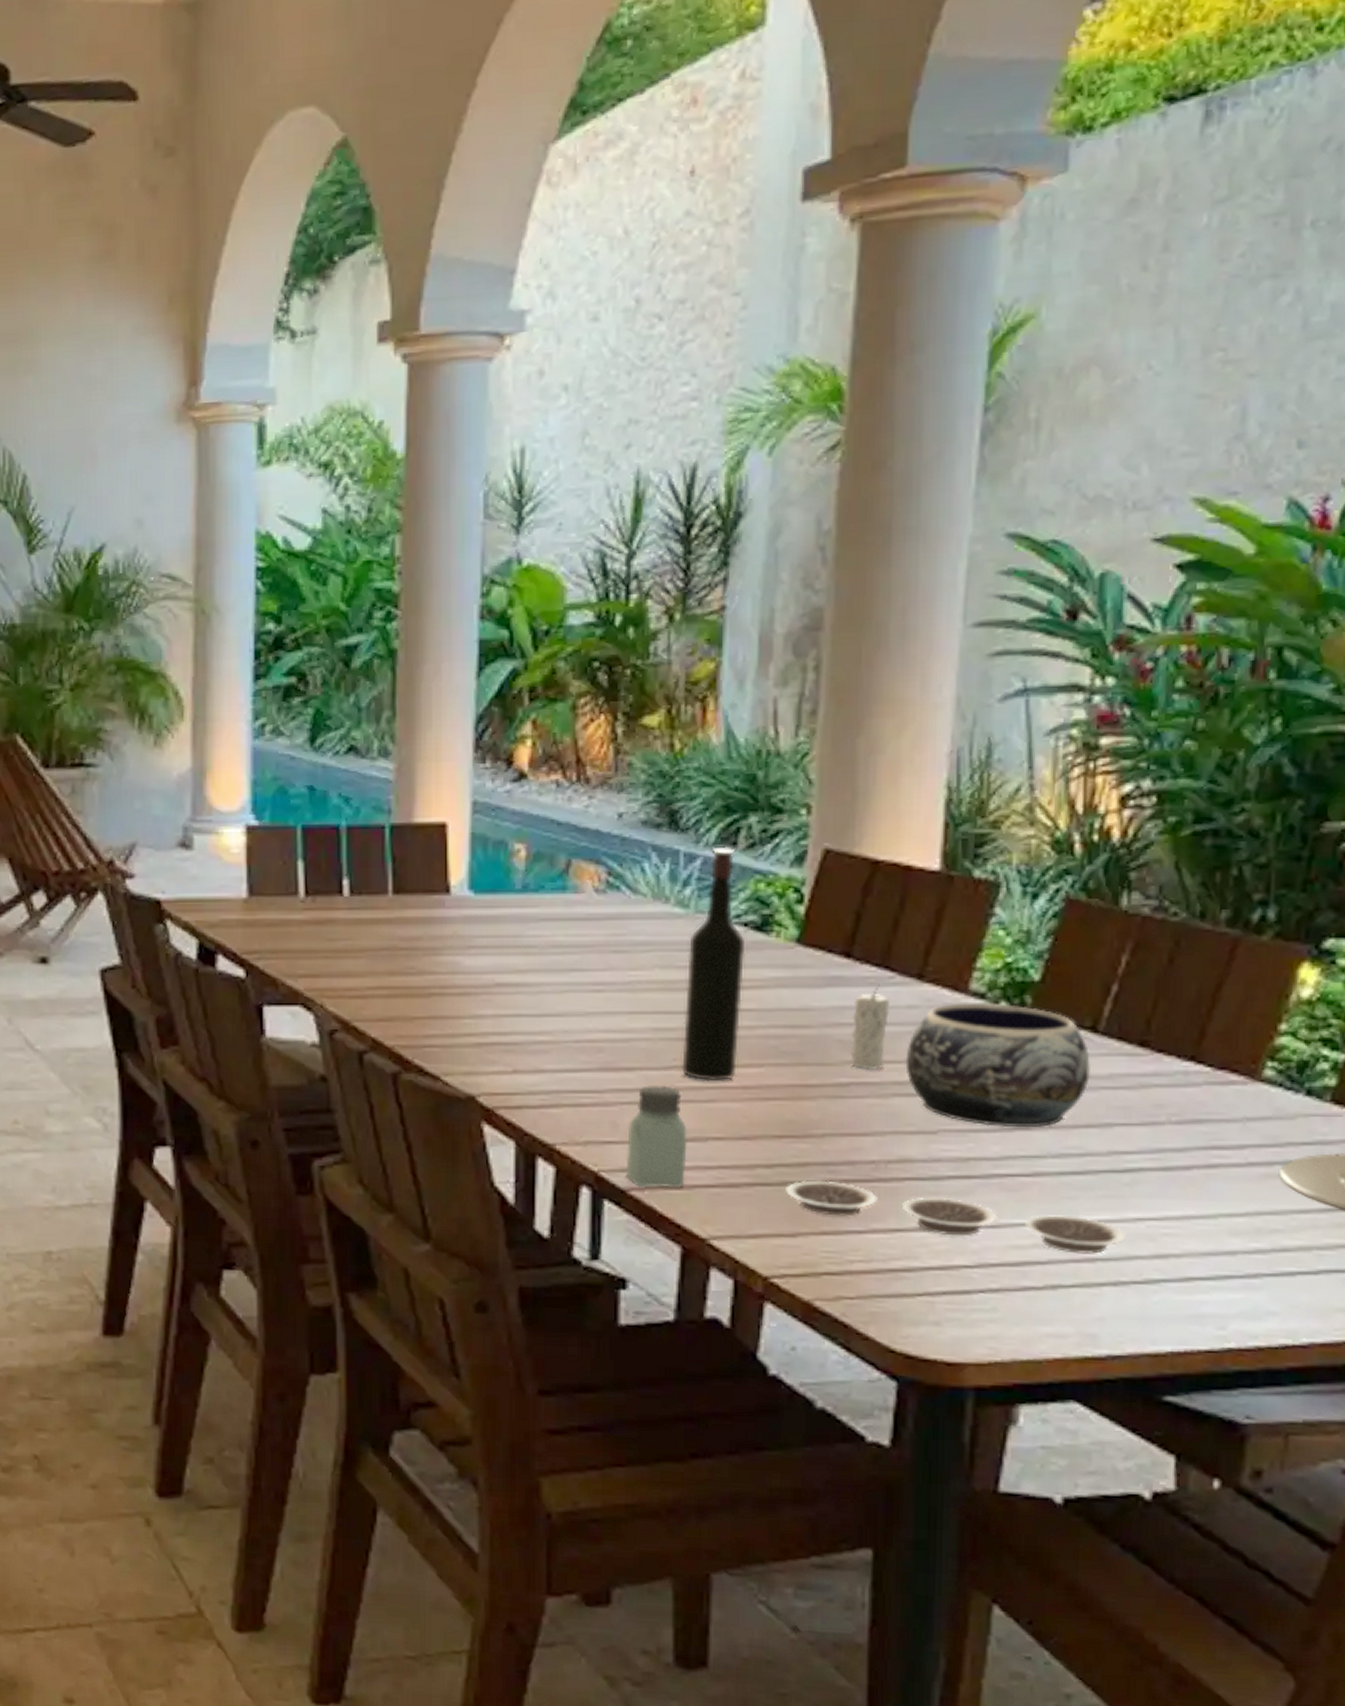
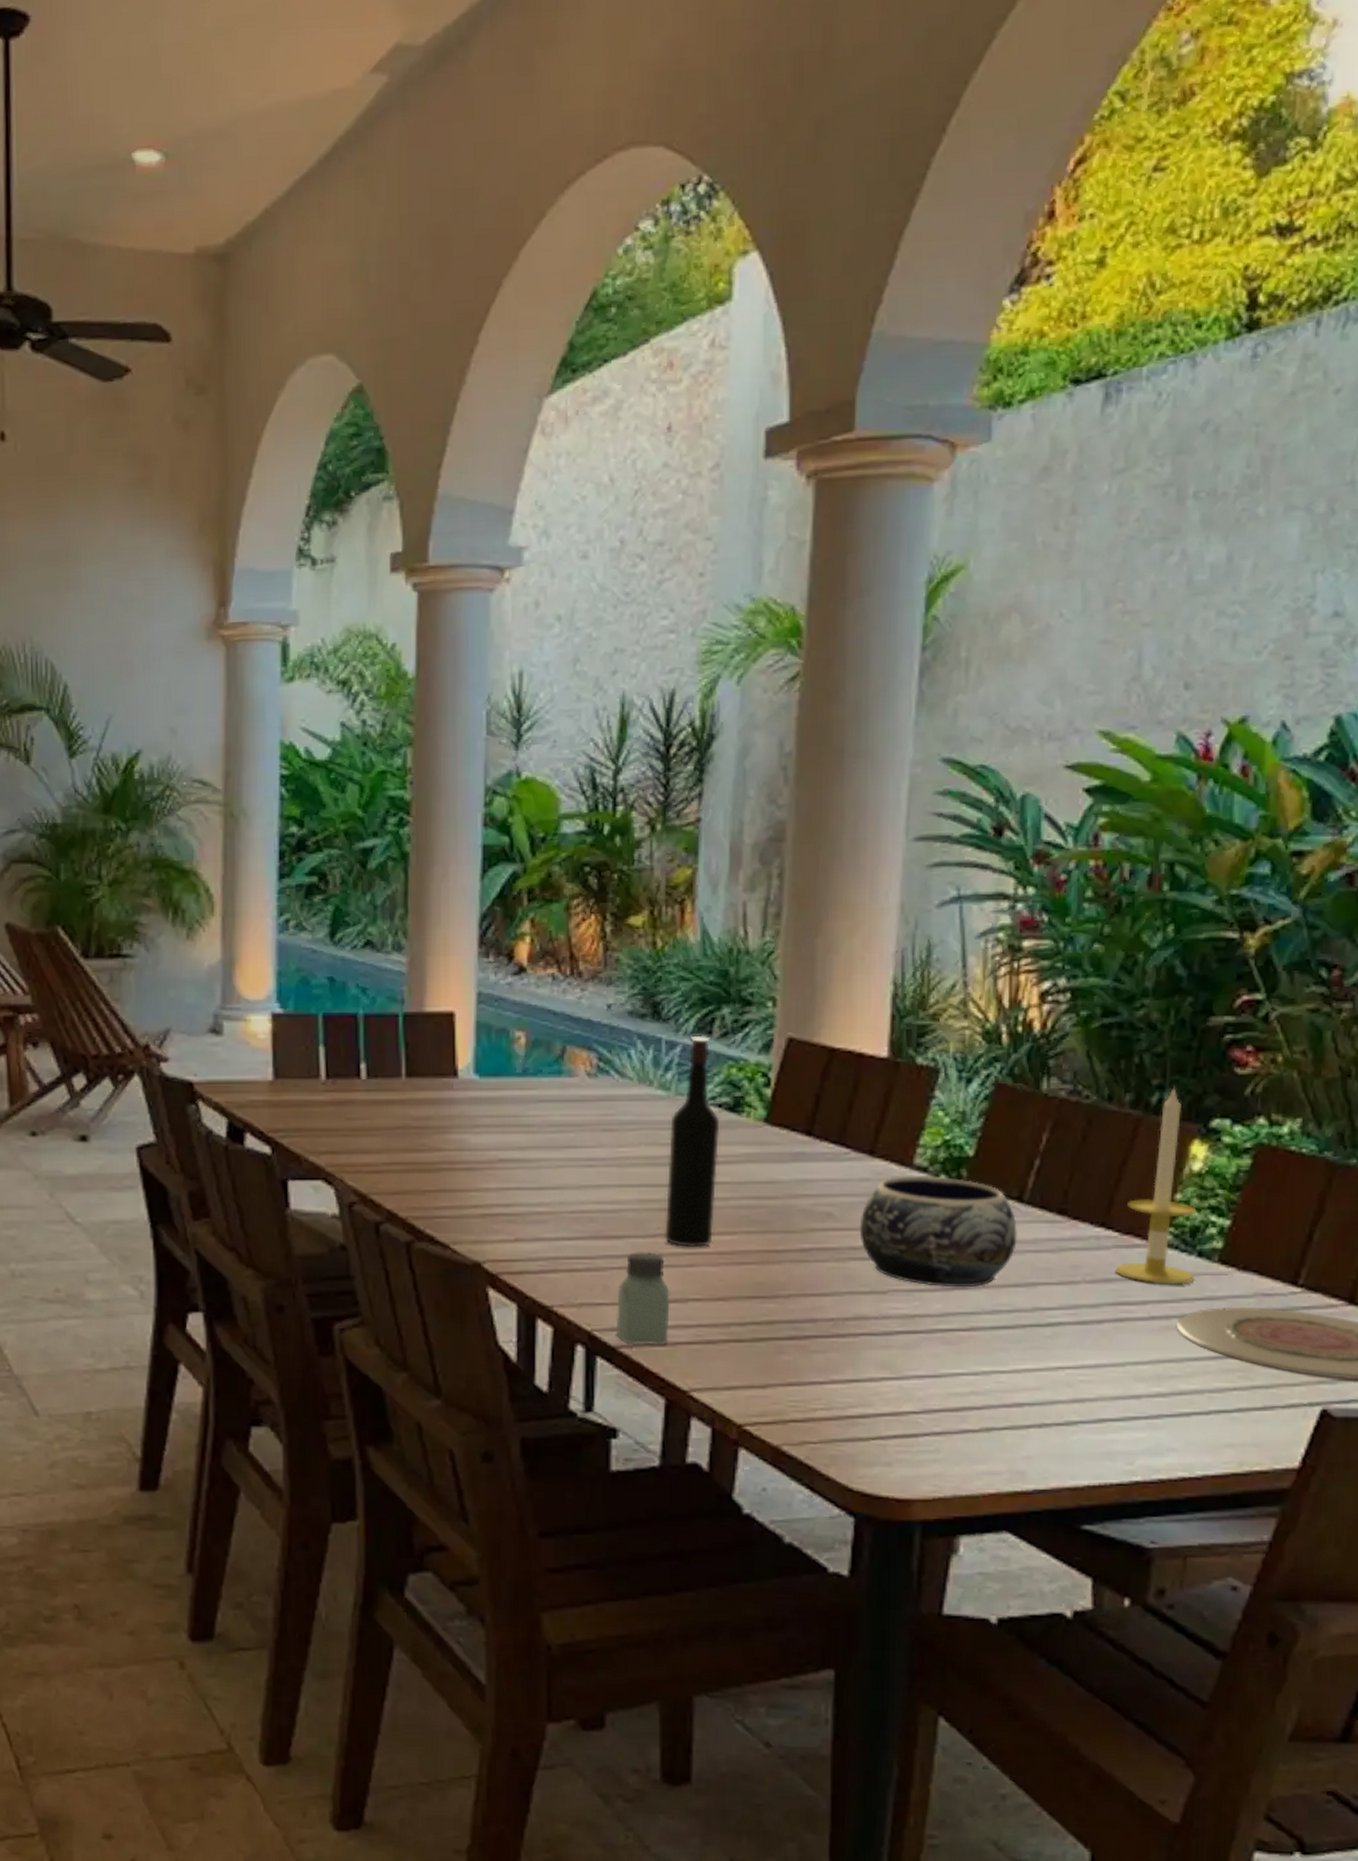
plate: present [786,1180,1126,1254] -> none [757,1336,1049,1400]
candle: present [850,984,891,1071] -> none [812,1159,846,1238]
candle: none [1206,901,1306,1127] -> present [1115,1086,1197,1285]

